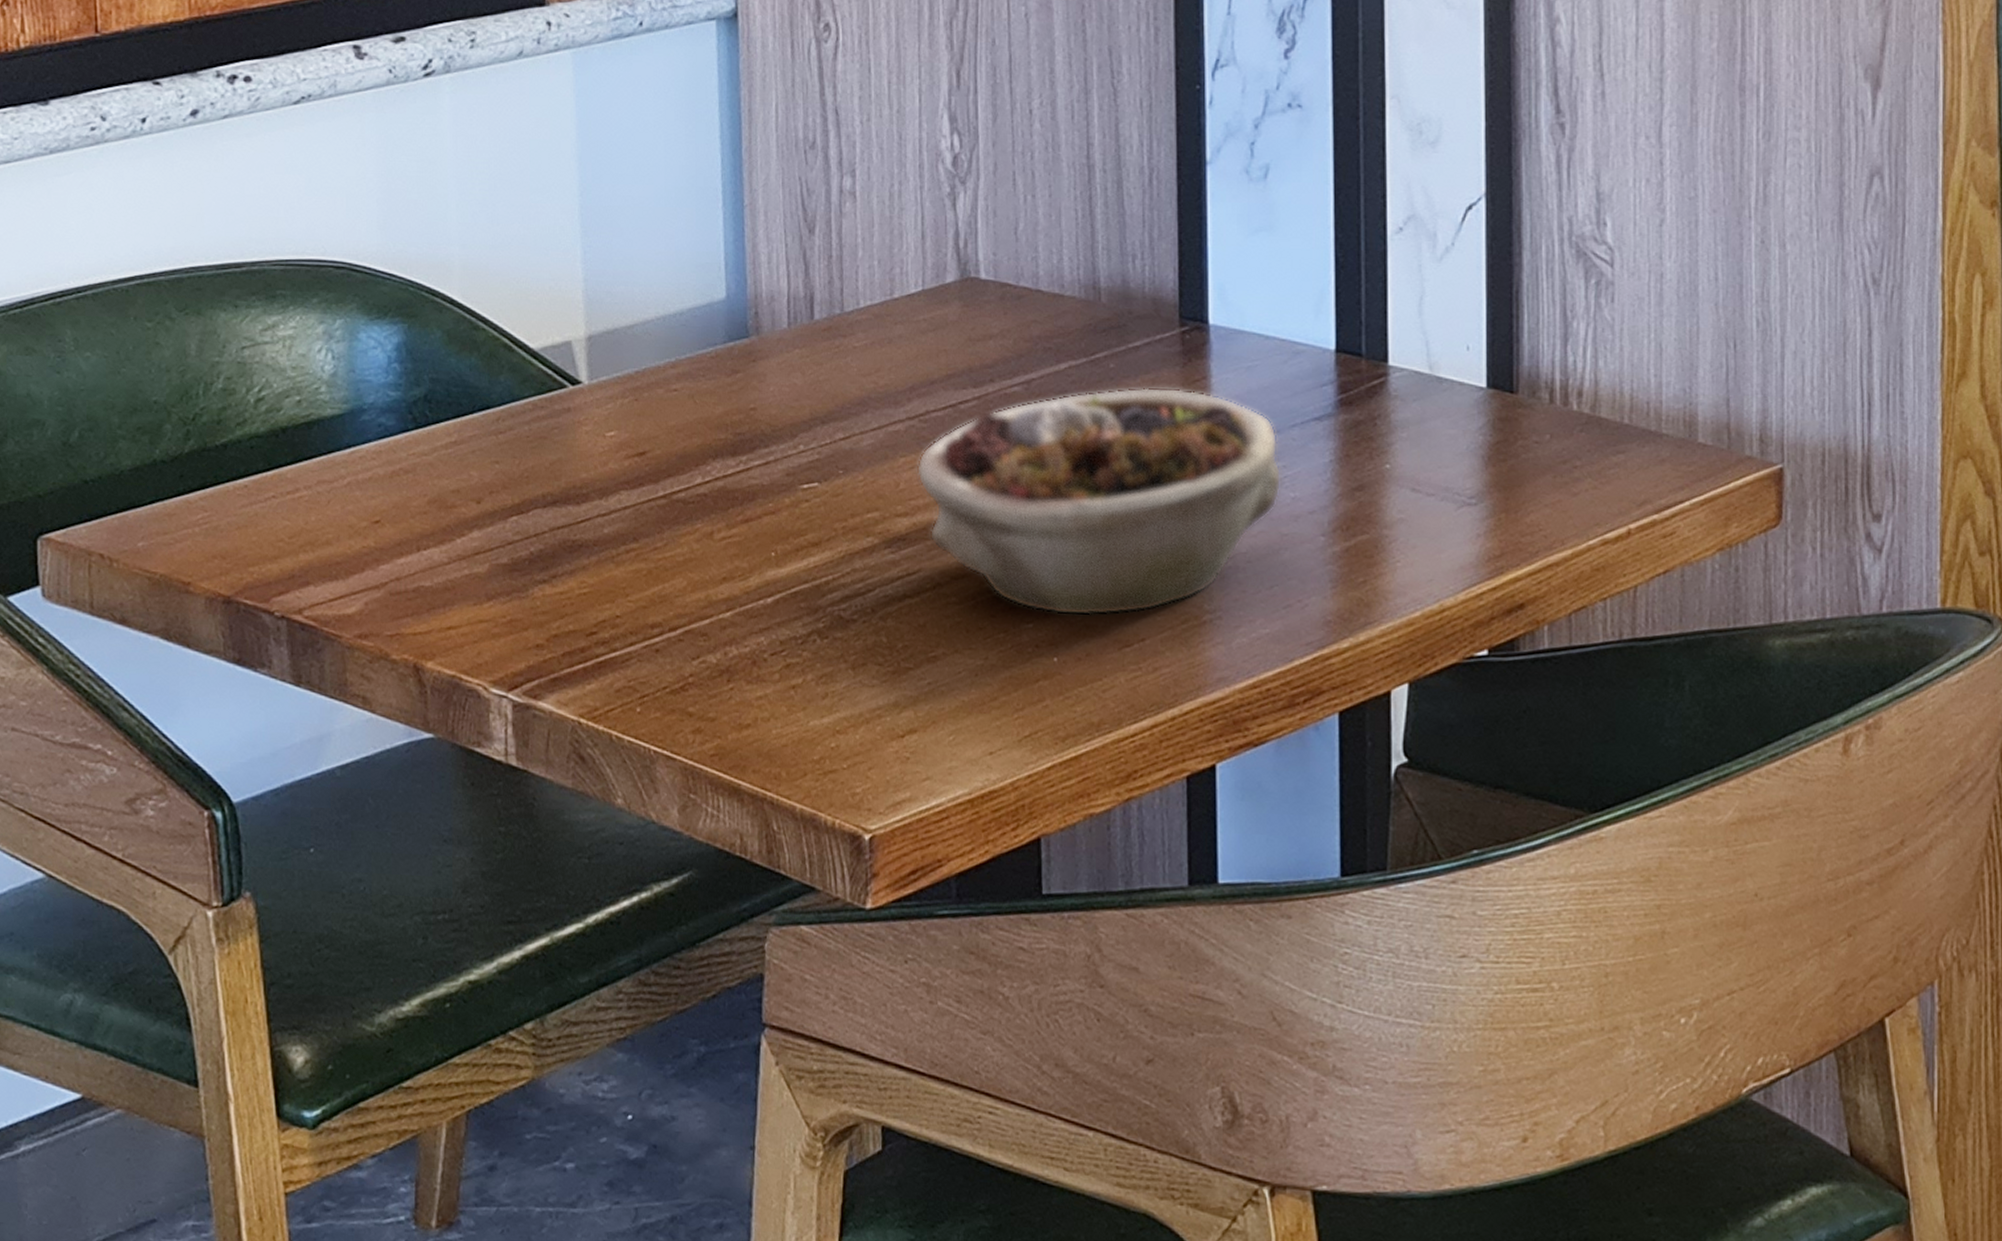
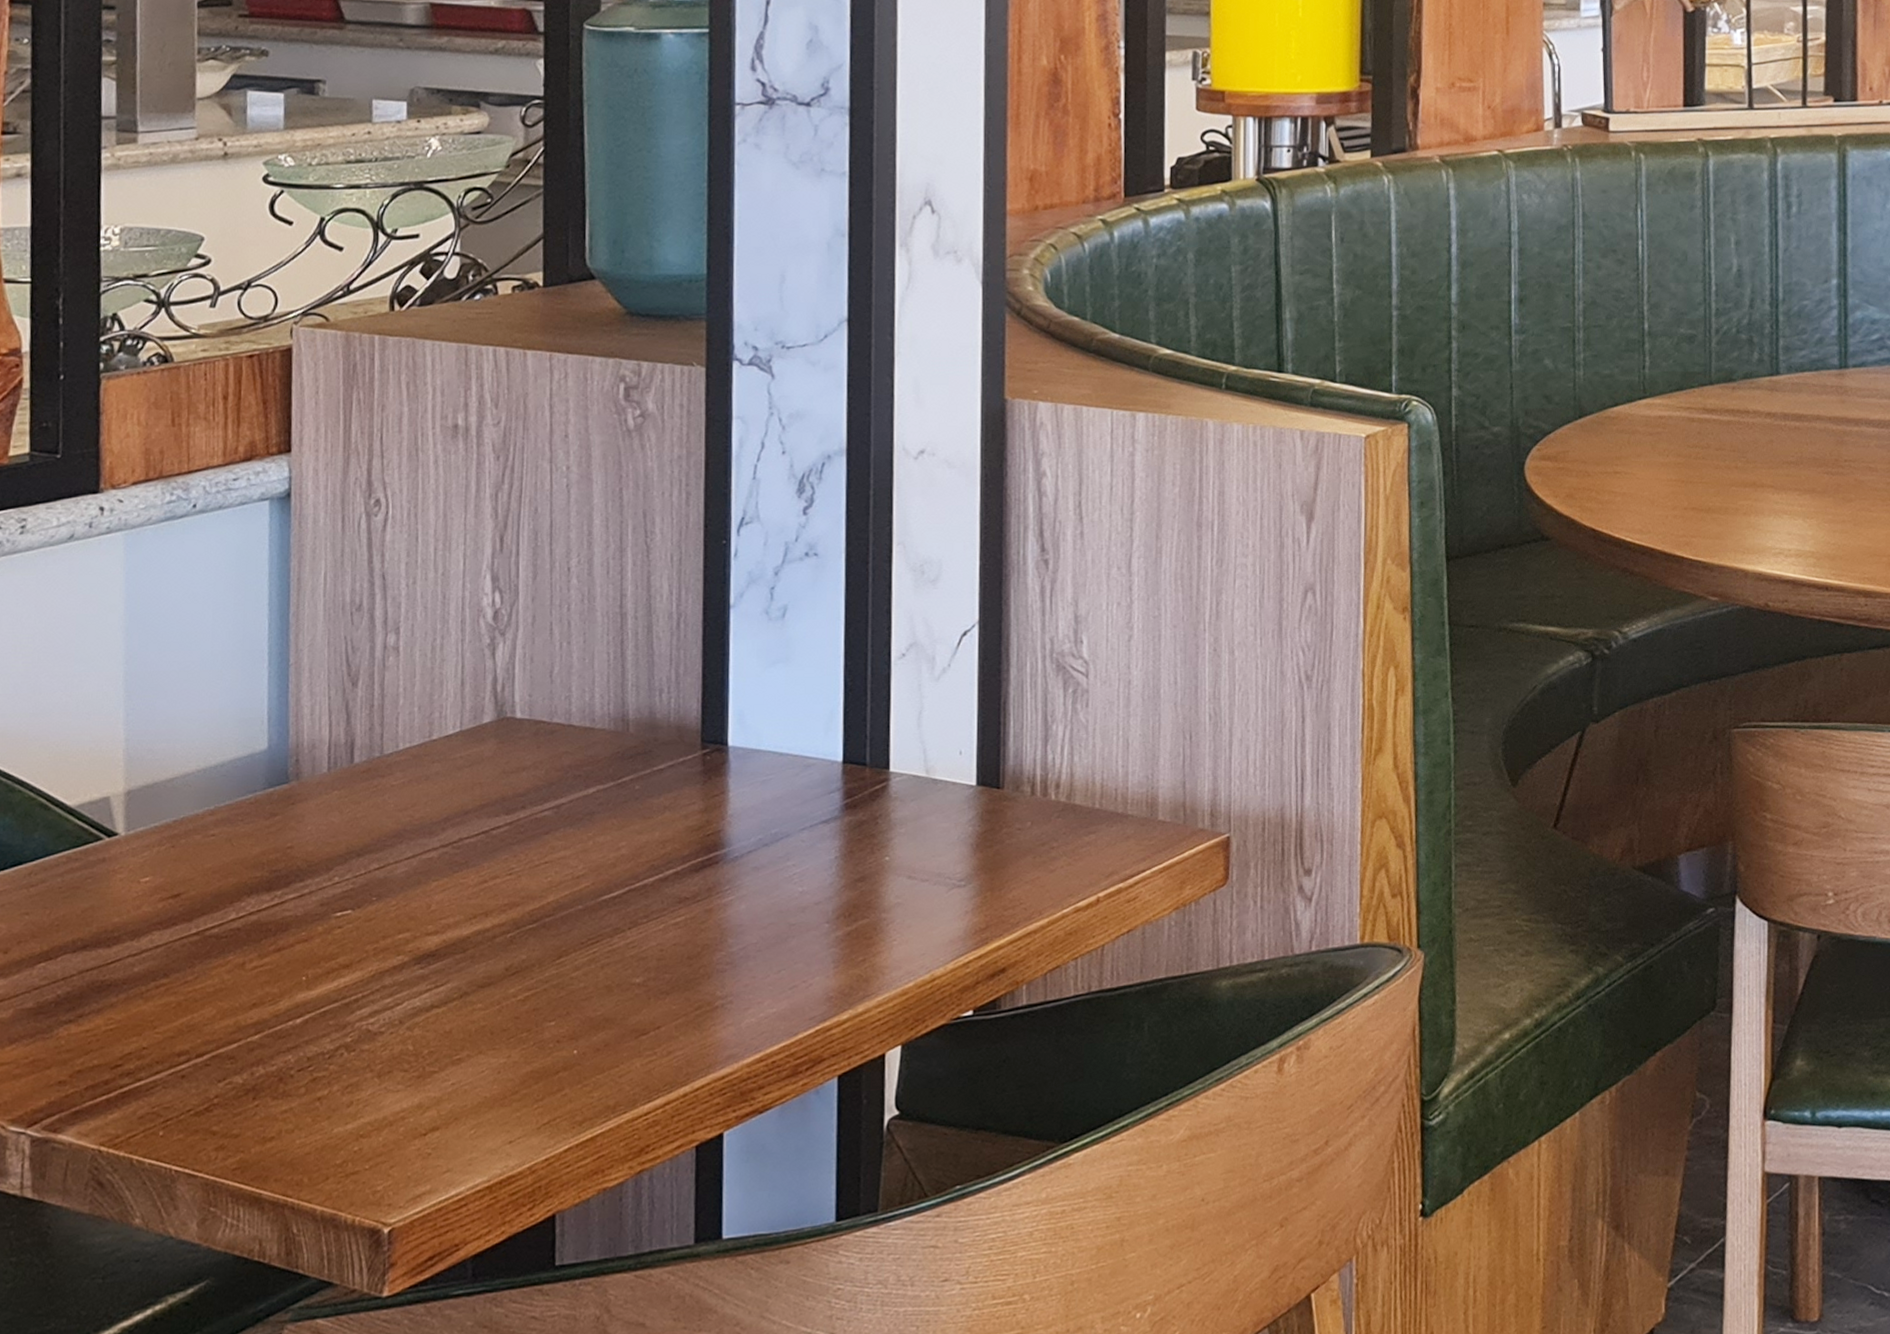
succulent planter: present [916,387,1282,616] -> none [448,803,791,1012]

